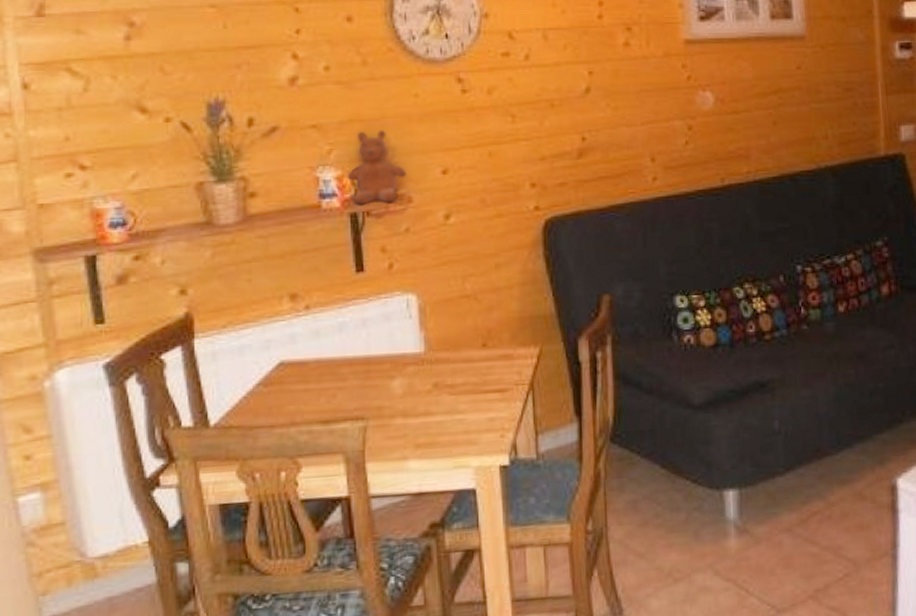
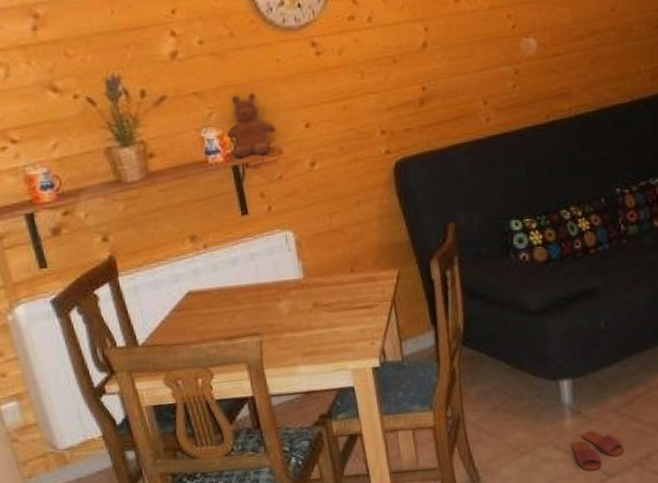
slippers: none [734,553,797,605] -> present [571,429,624,471]

